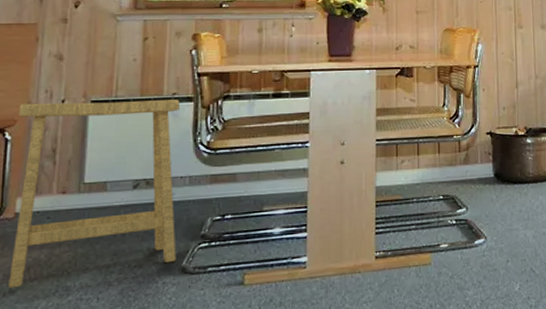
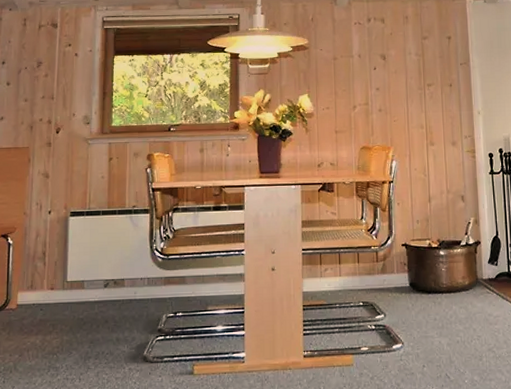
stool: present [8,99,180,289] -> none [14,211,139,367]

